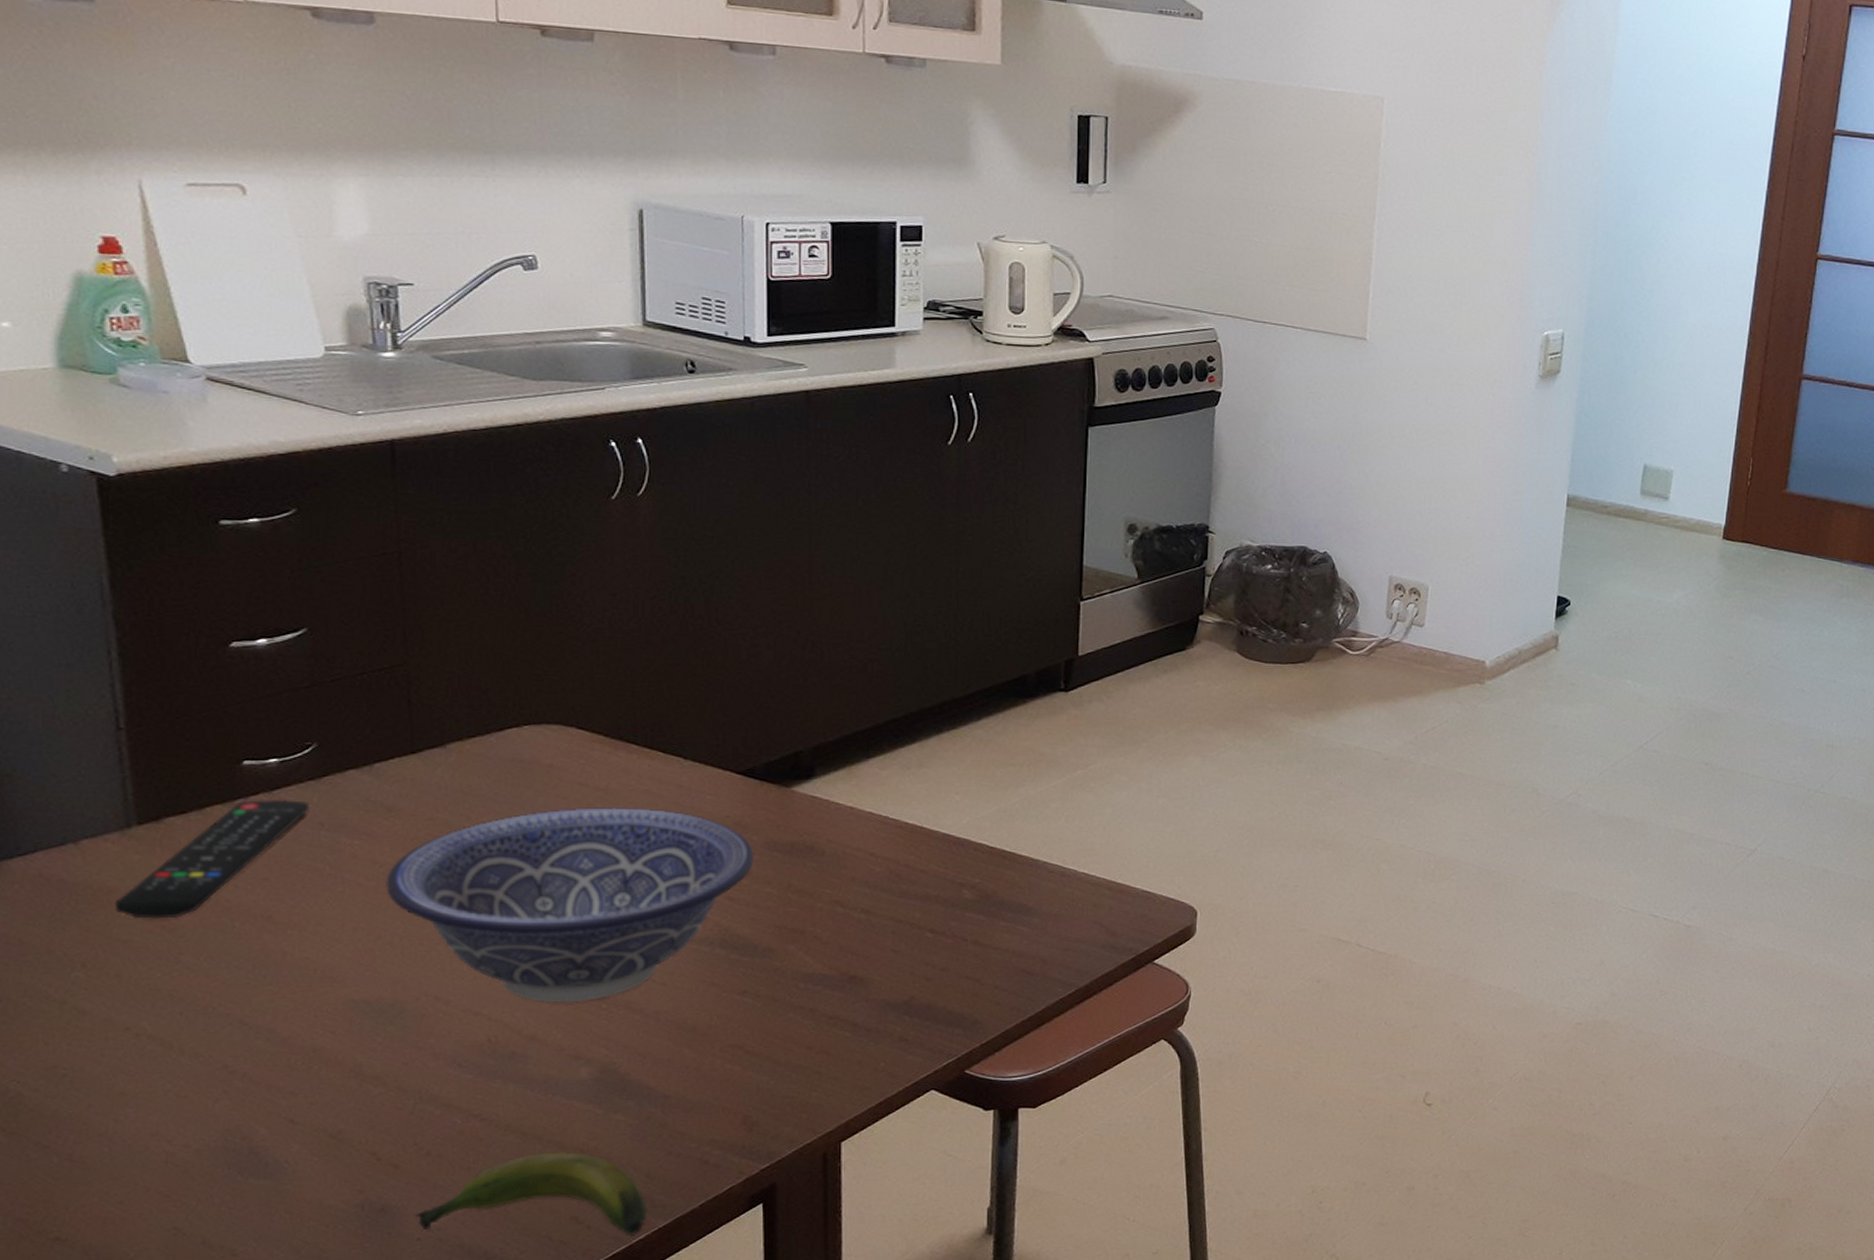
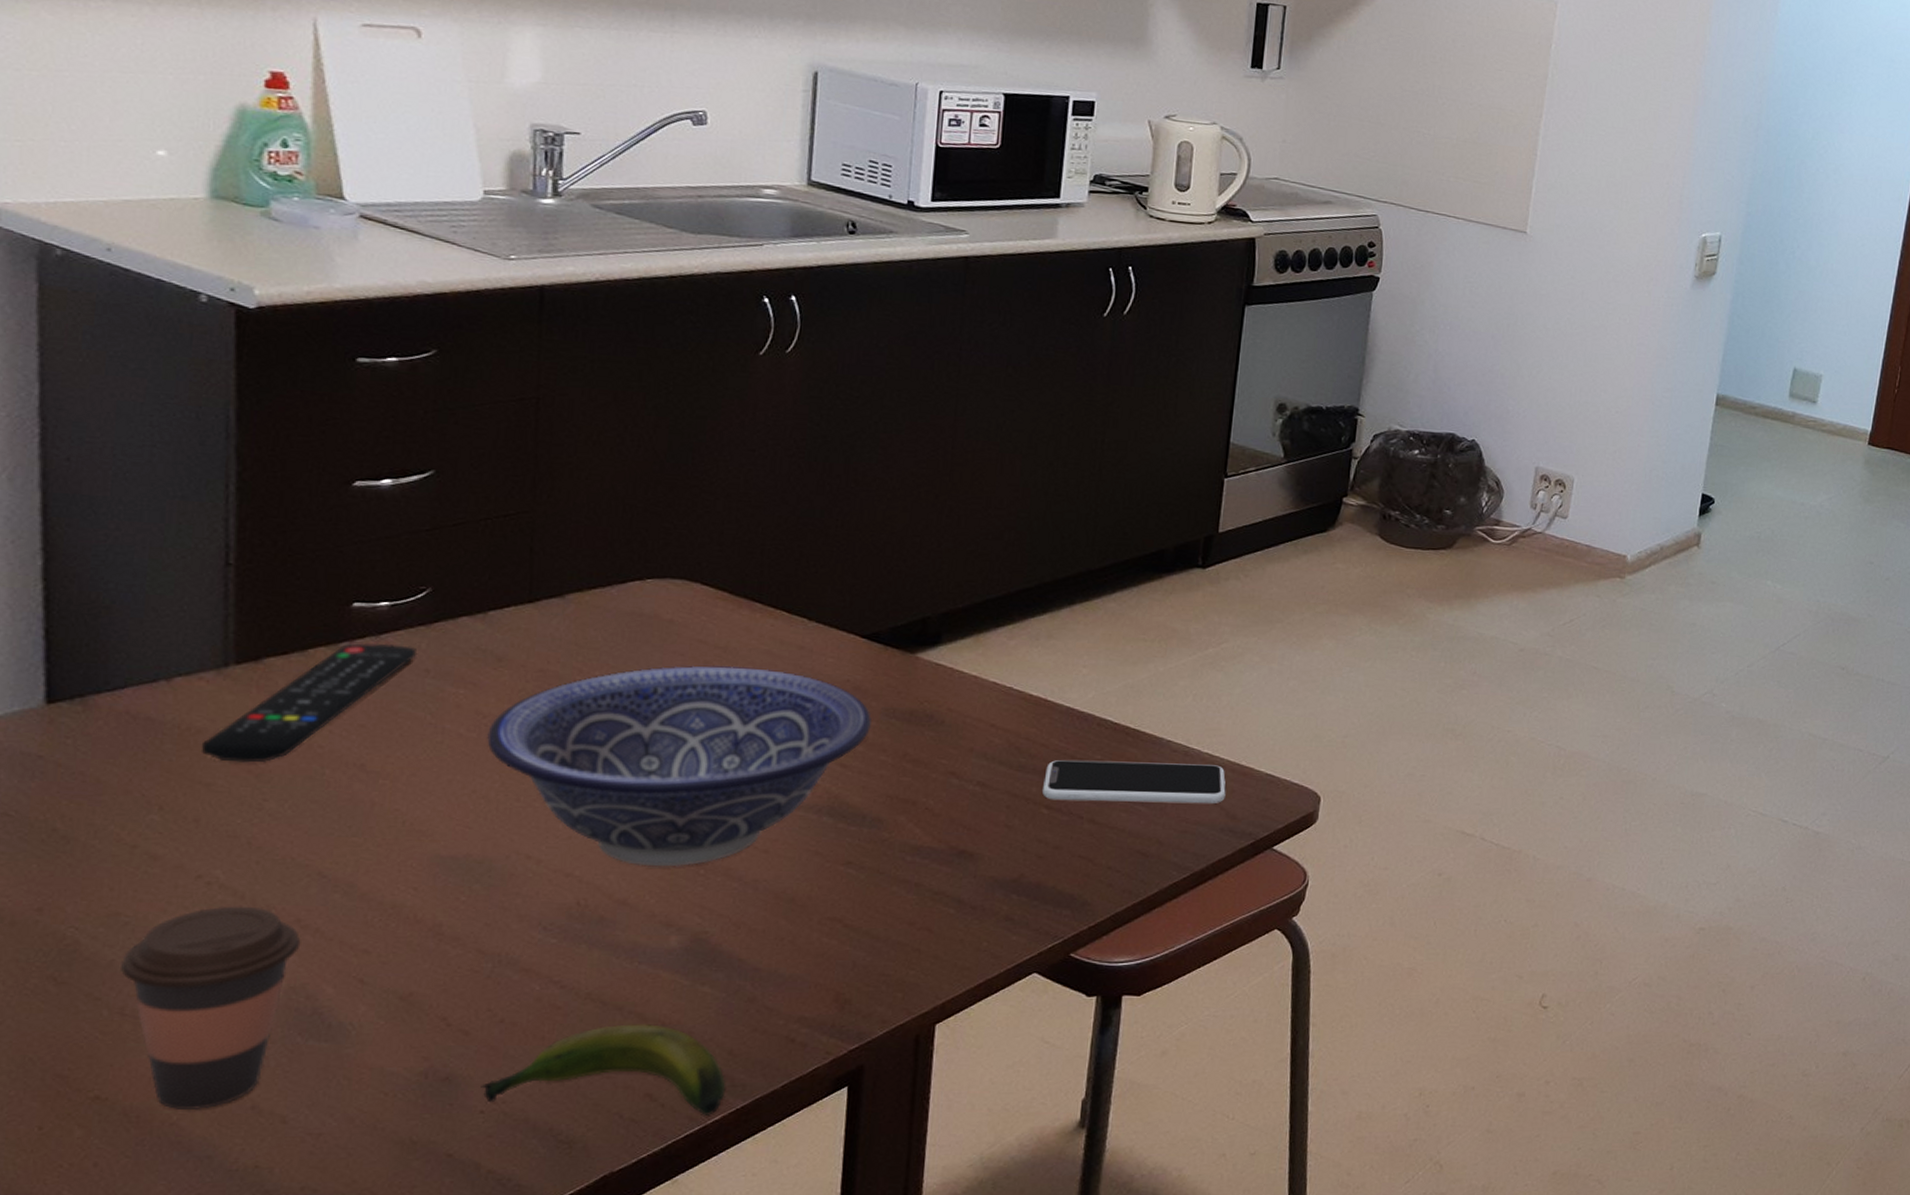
coffee cup: none [63,1055,231,1247] -> present [120,906,301,1109]
smartphone: none [926,884,1104,924] -> present [1042,760,1226,804]

